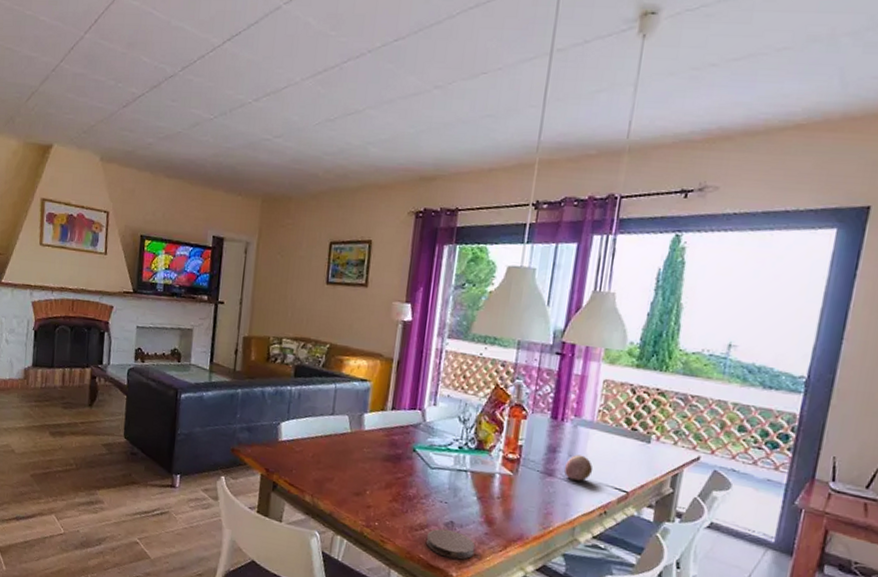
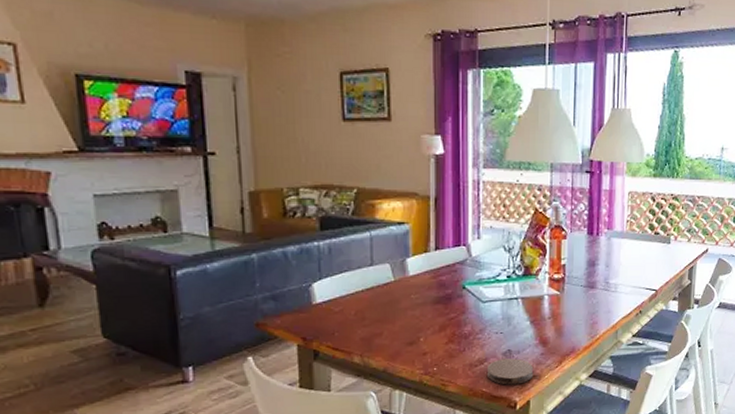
fruit: present [564,454,593,481] -> none [603,264,628,288]

